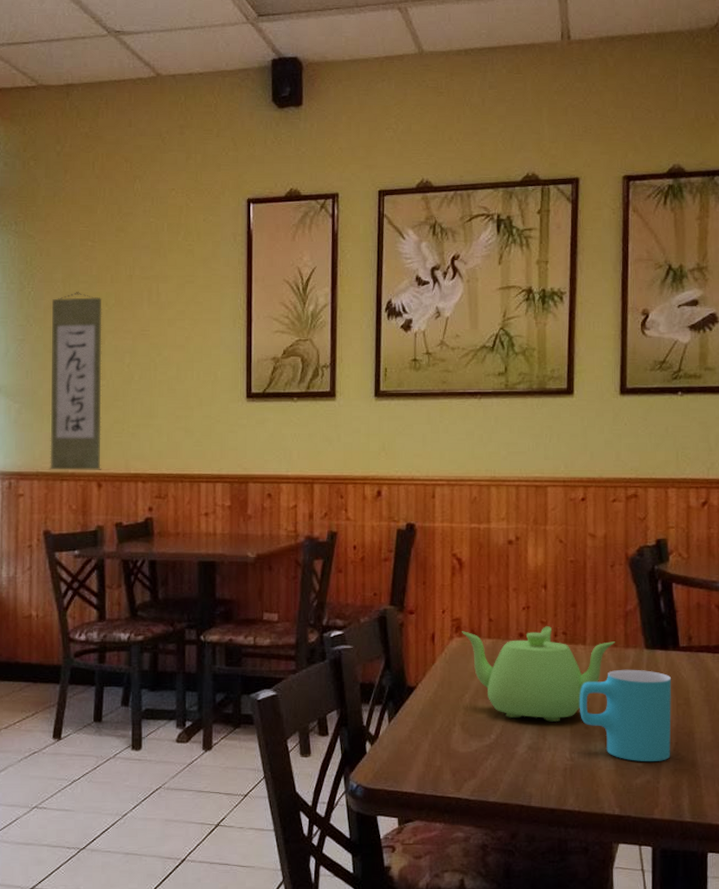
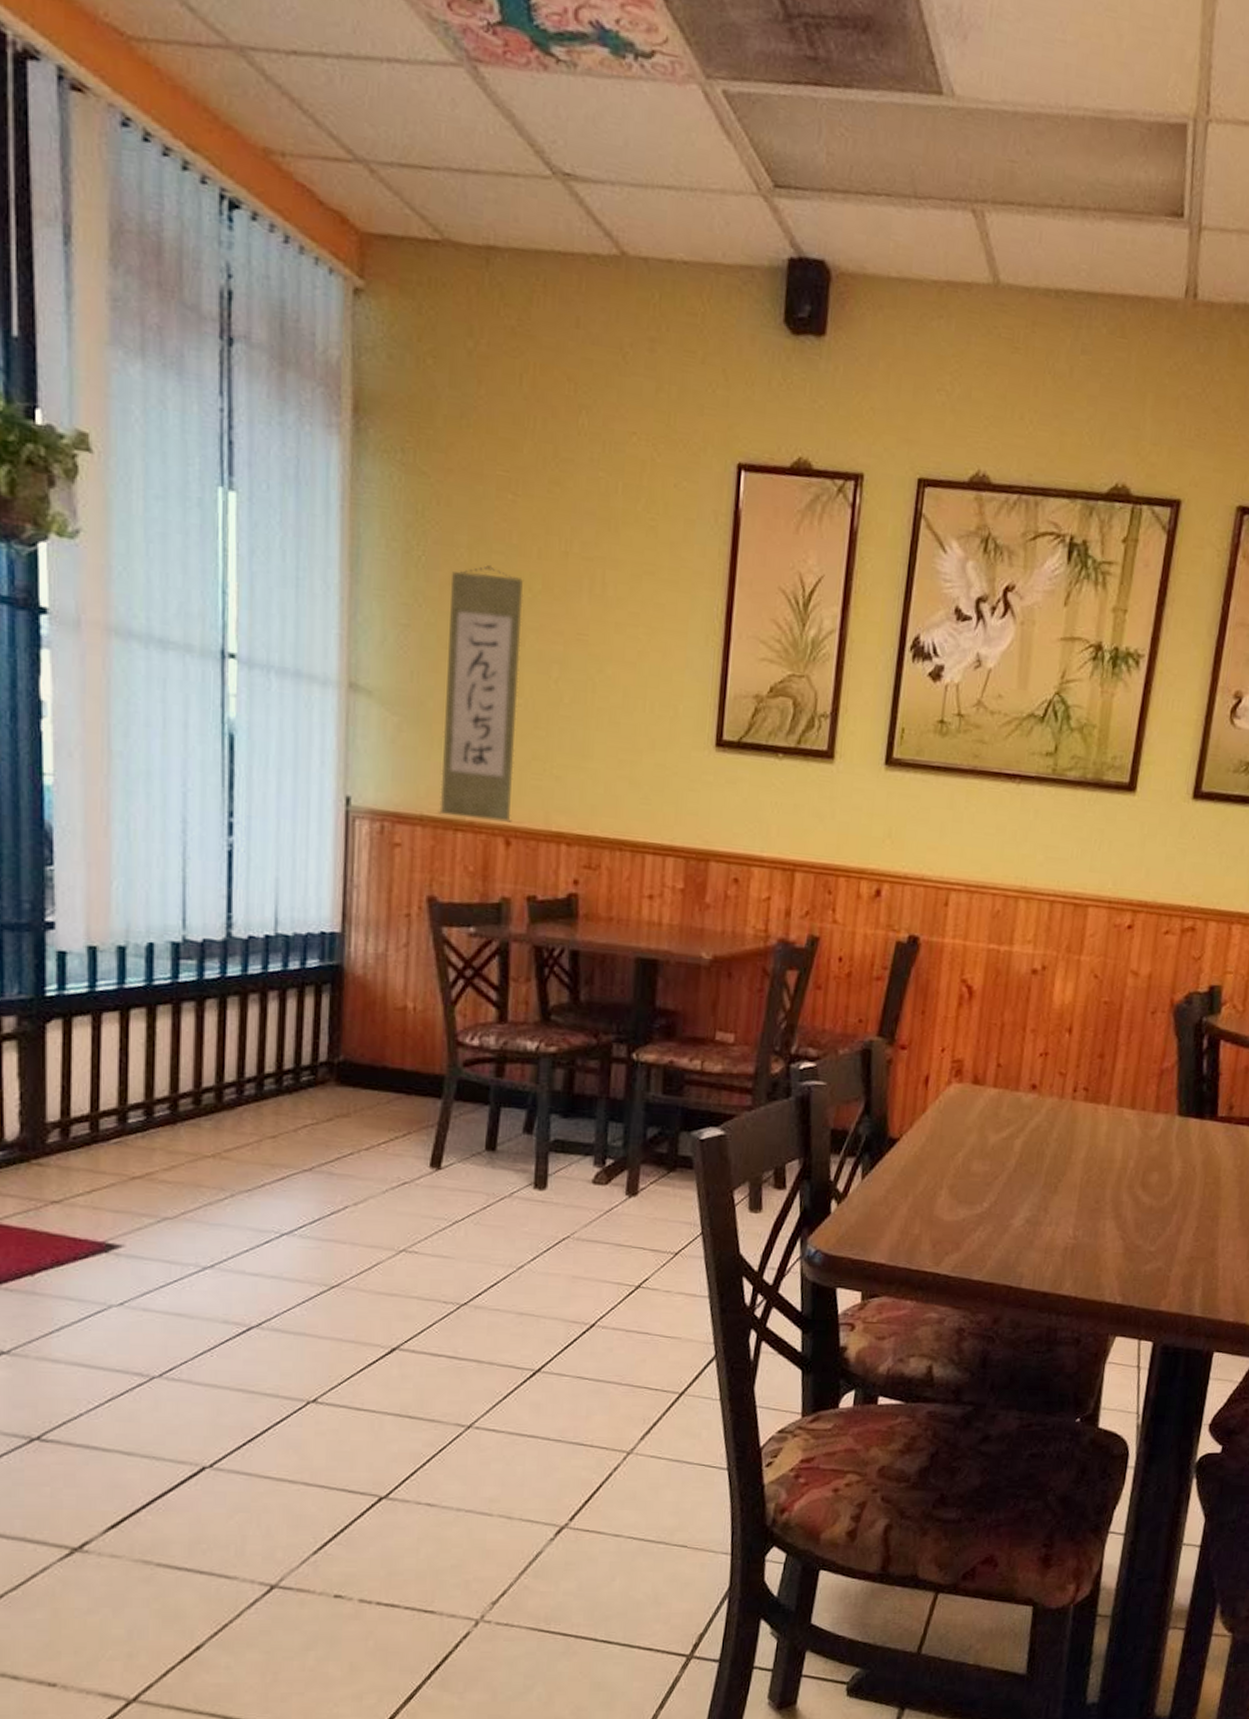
teapot: present [462,626,616,722] -> none [963,1076,1145,1193]
cup: present [580,669,672,761] -> none [1091,1137,1203,1247]

